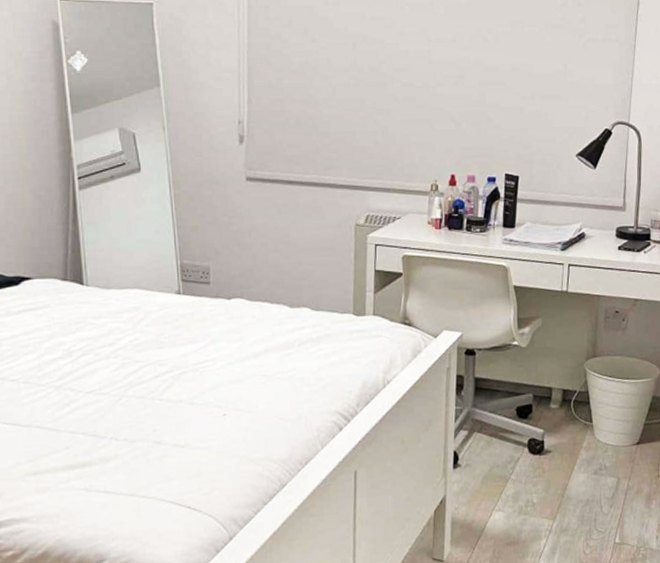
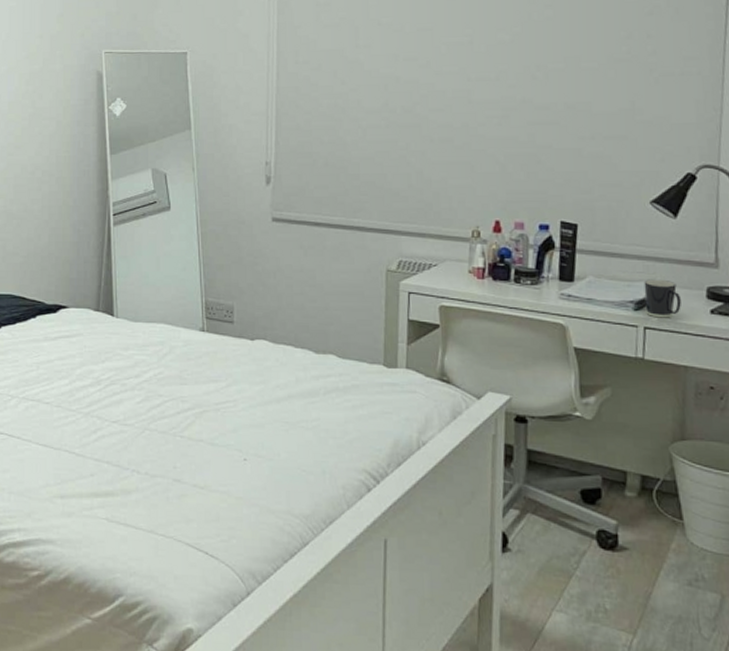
mug: none [569,222,597,256] -> present [644,279,681,318]

